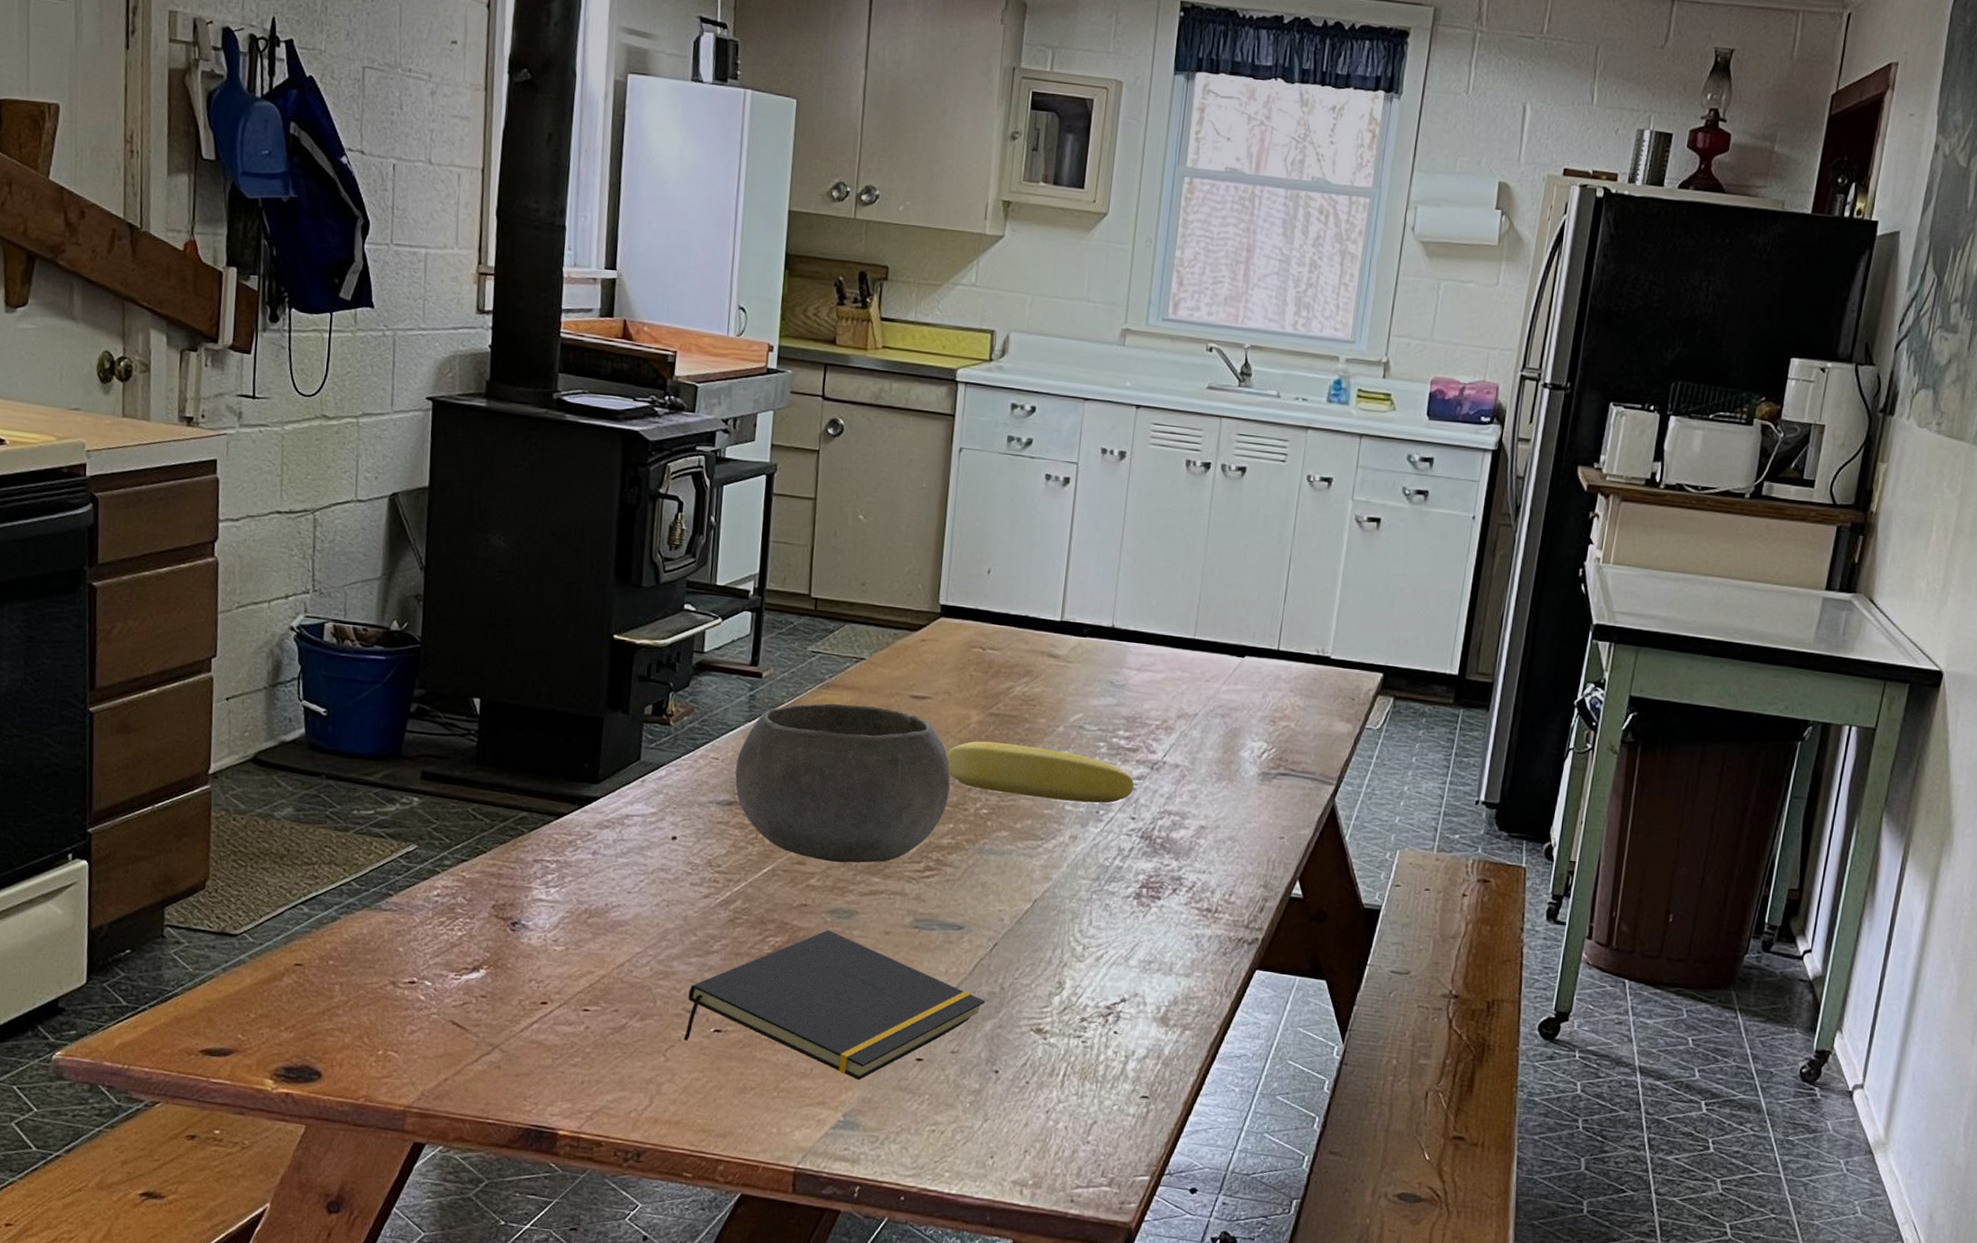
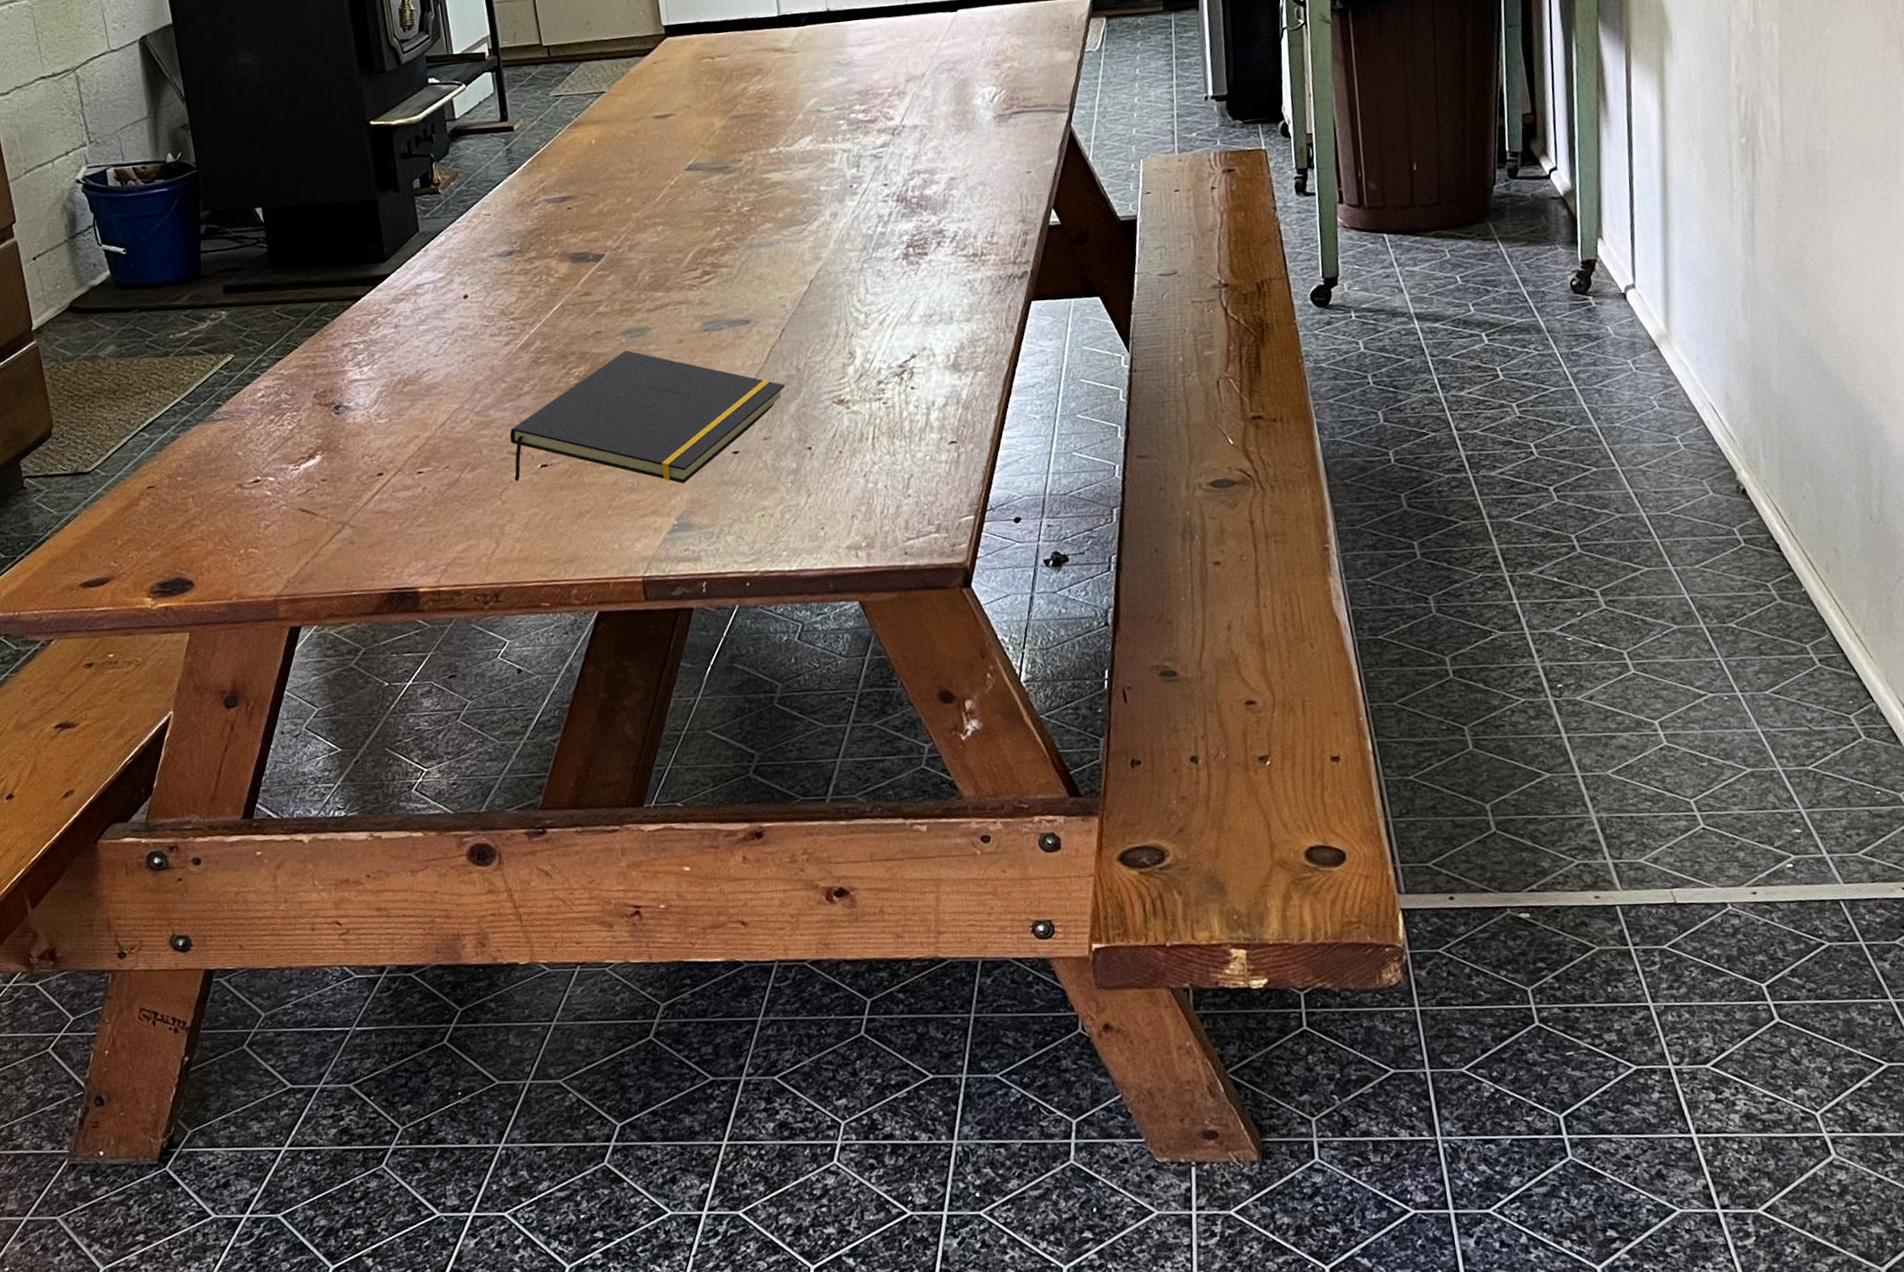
bowl: present [735,703,951,863] -> none [507,133,710,288]
banana: present [946,741,1134,804] -> none [699,136,881,189]

